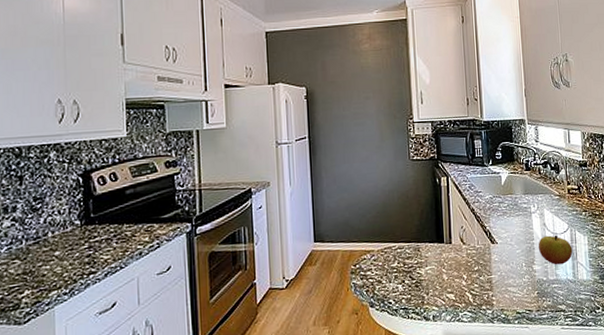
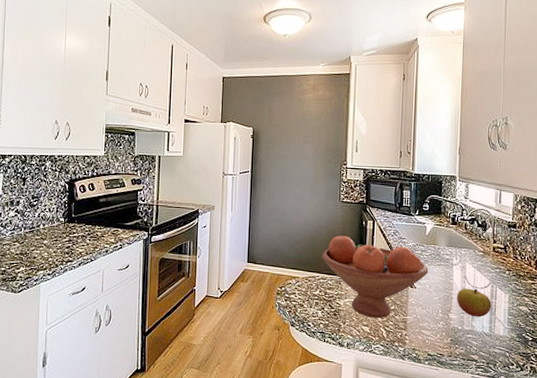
fruit bowl: none [396,197,508,283] -> present [322,235,428,318]

